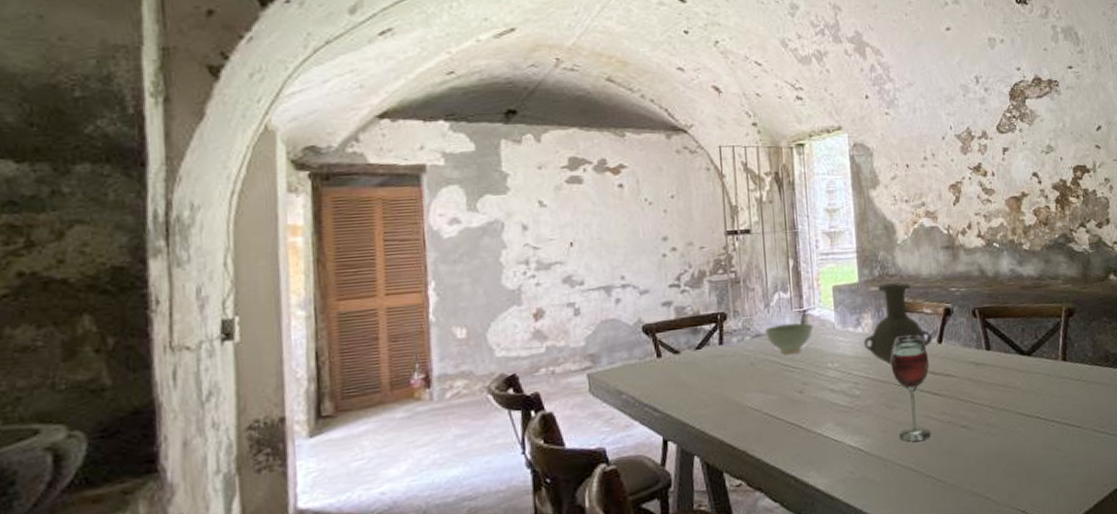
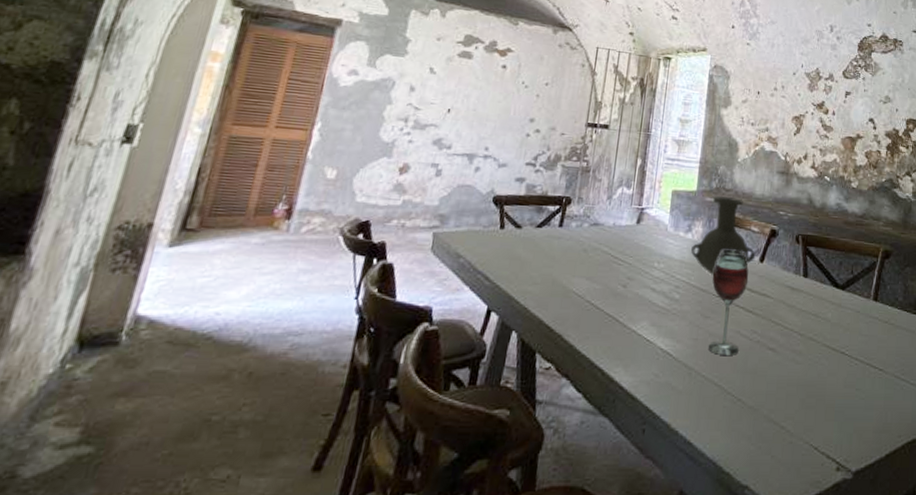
bowl: present [765,322,814,355] -> none [603,217,649,248]

